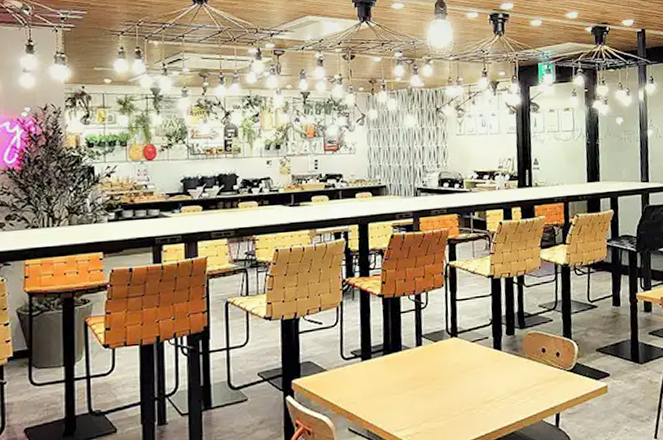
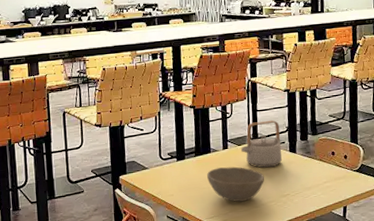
bowl: none [397,367,465,411] -> present [207,166,265,202]
teapot: none [437,312,485,369] -> present [240,120,282,168]

